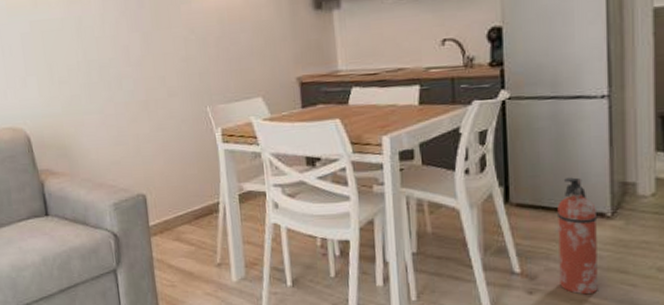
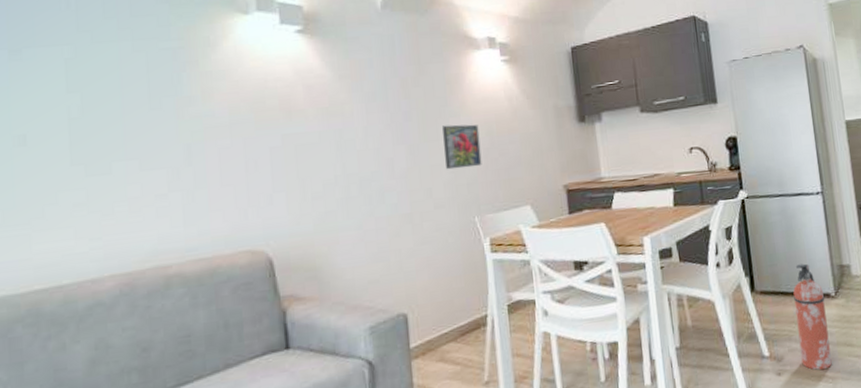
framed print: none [174,11,214,59] -> present [442,124,482,170]

